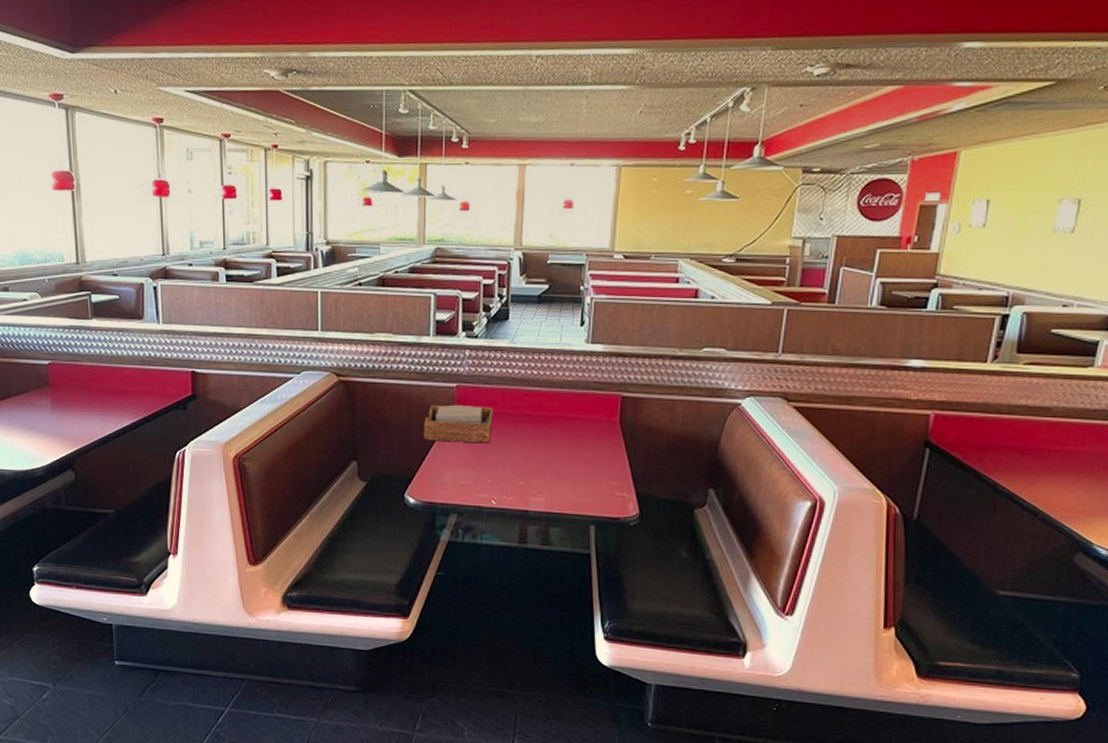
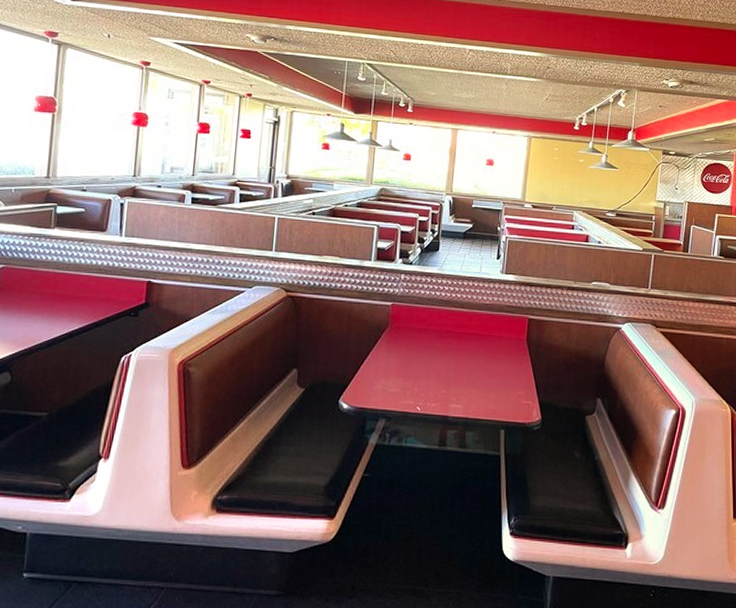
napkin holder: present [422,406,494,443] -> none [359,321,423,356]

